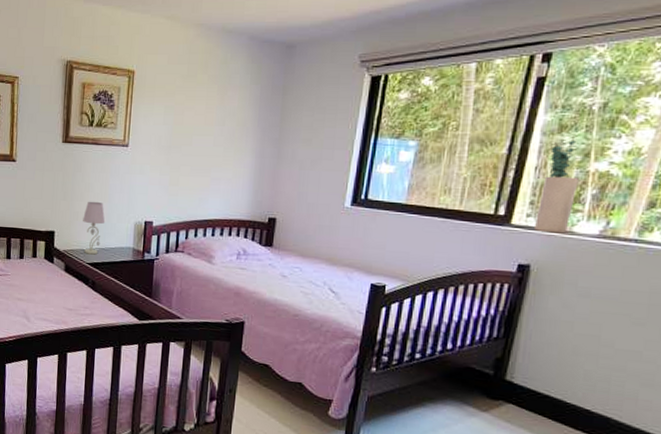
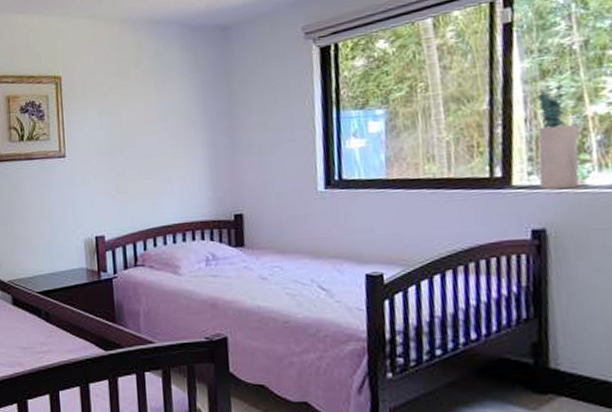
table lamp: present [83,201,105,255] -> none [26,221,50,282]

